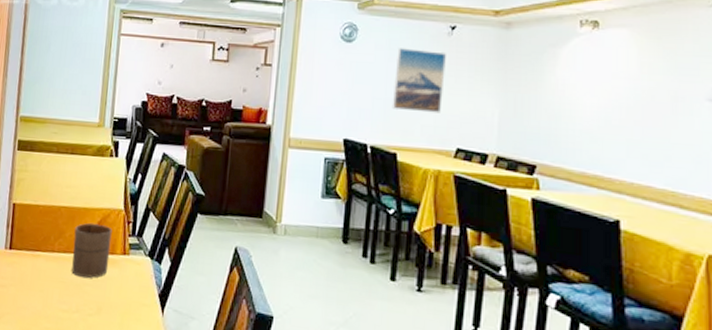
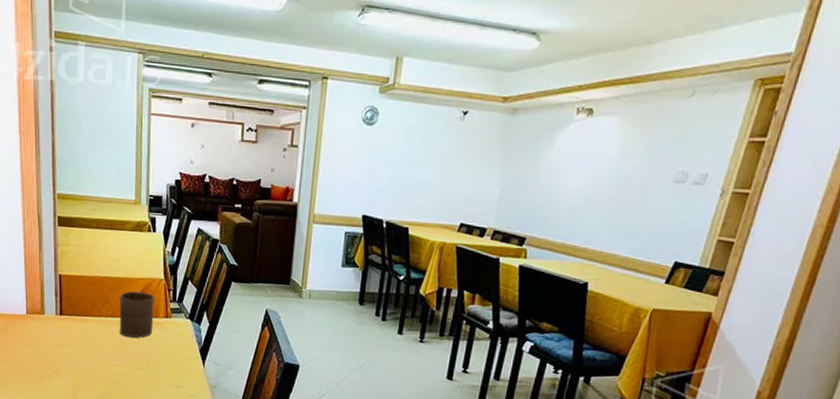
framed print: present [392,48,446,113] -> none [406,131,457,192]

